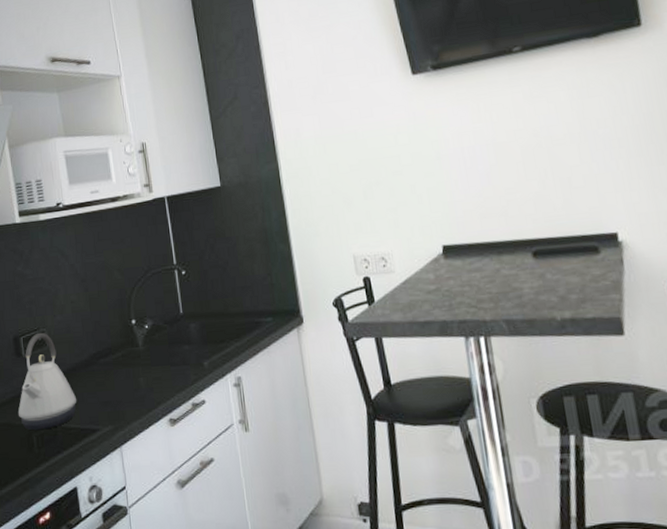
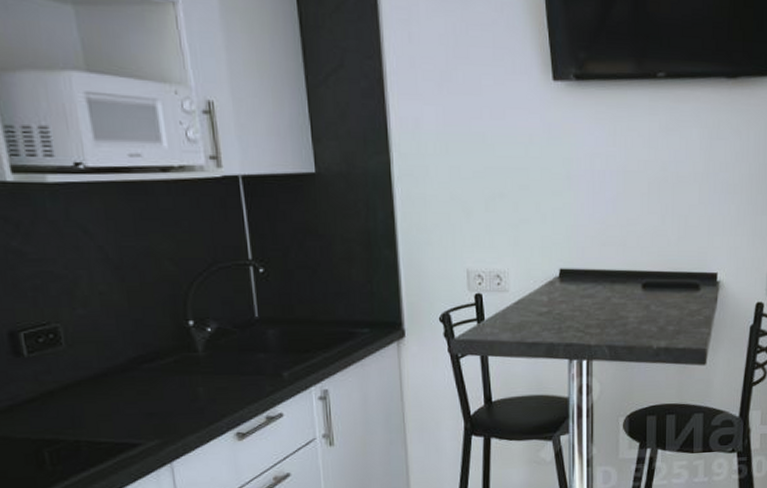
kettle: present [17,332,77,431] -> none [18,328,110,445]

